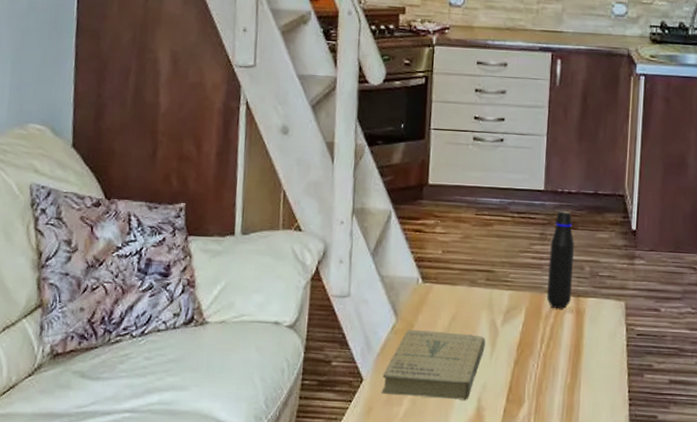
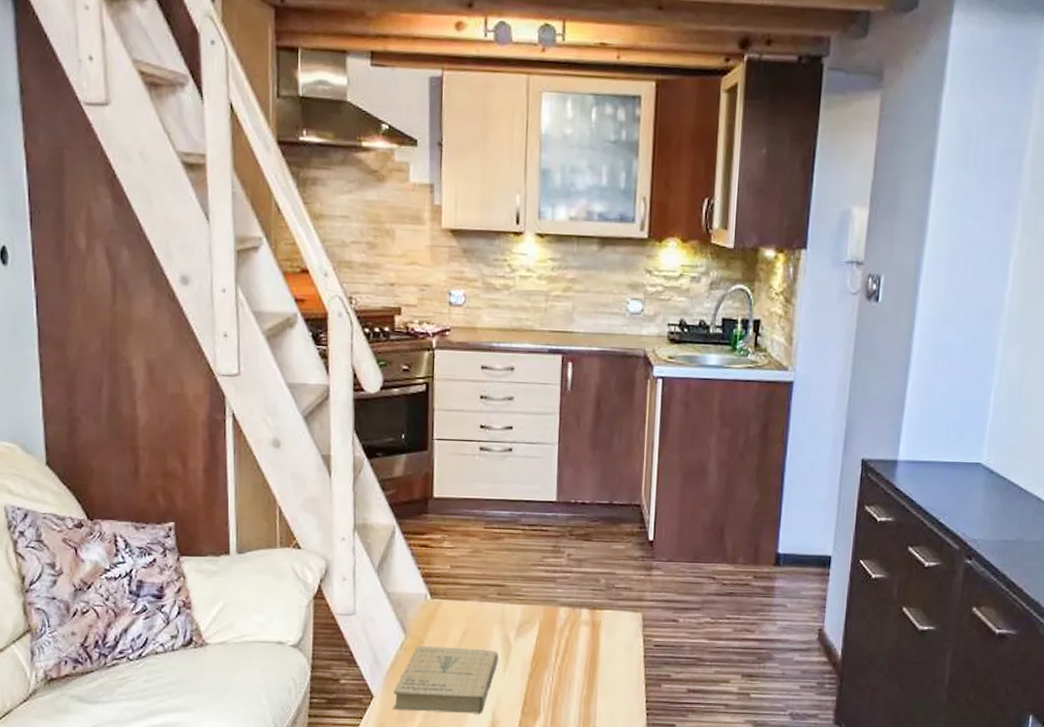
water bottle: present [547,211,574,310] -> none [561,522,589,622]

